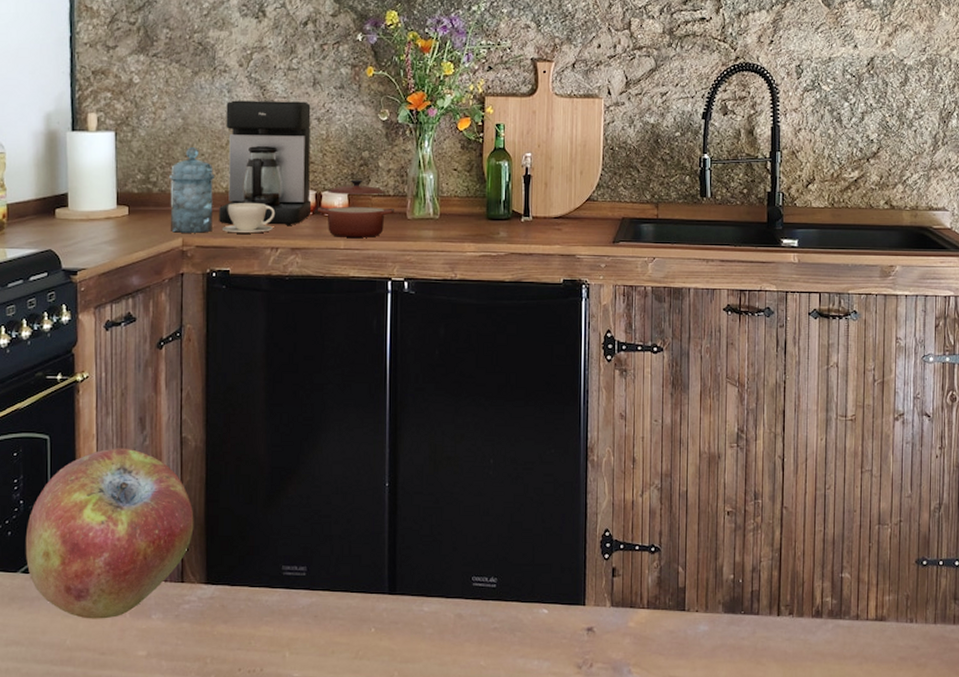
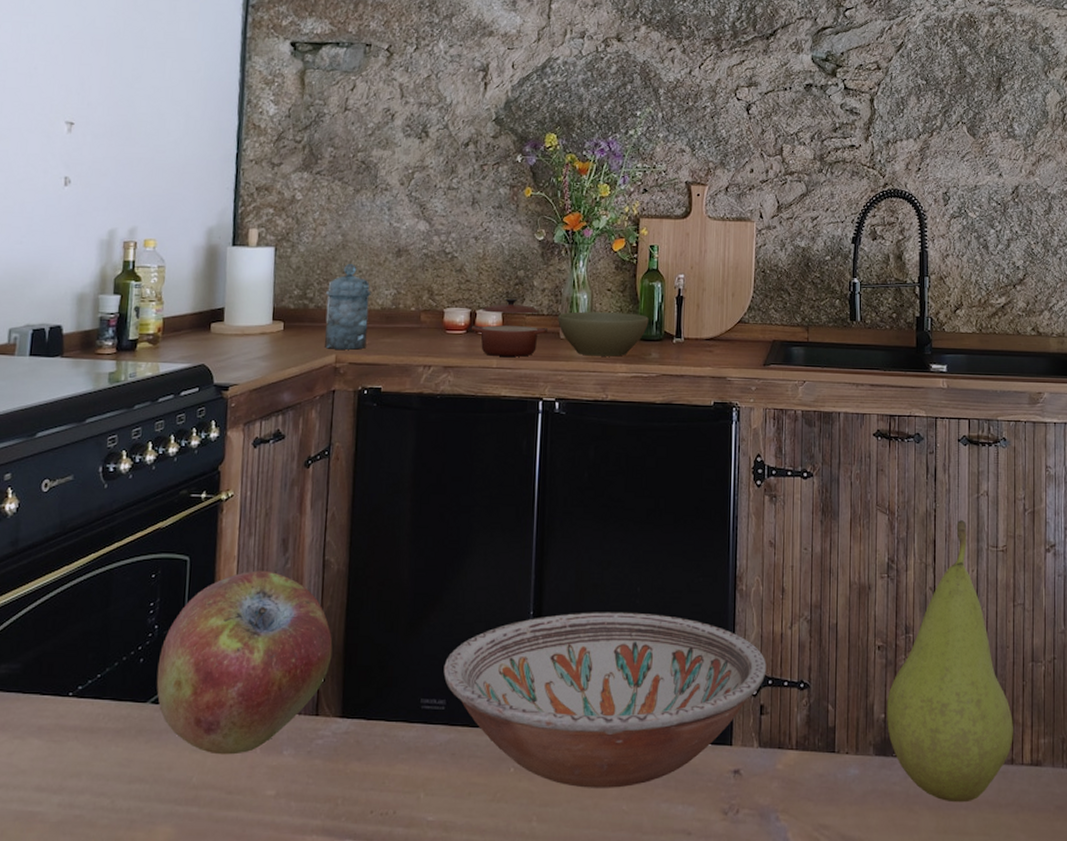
coffee maker: present [219,100,312,225] -> none [373,218,469,343]
teacup: present [221,202,276,234] -> none [375,319,430,351]
bowl: none [303,483,618,646] -> present [443,612,767,788]
bowl: none [404,192,496,236] -> present [558,311,649,357]
fruit: none [735,391,859,655] -> present [886,520,1013,803]

